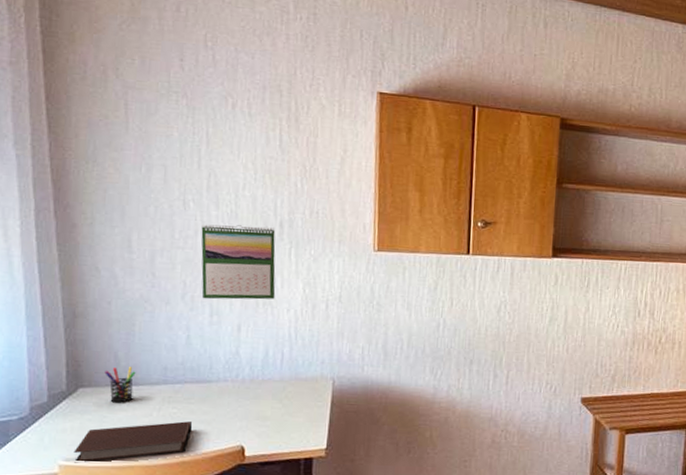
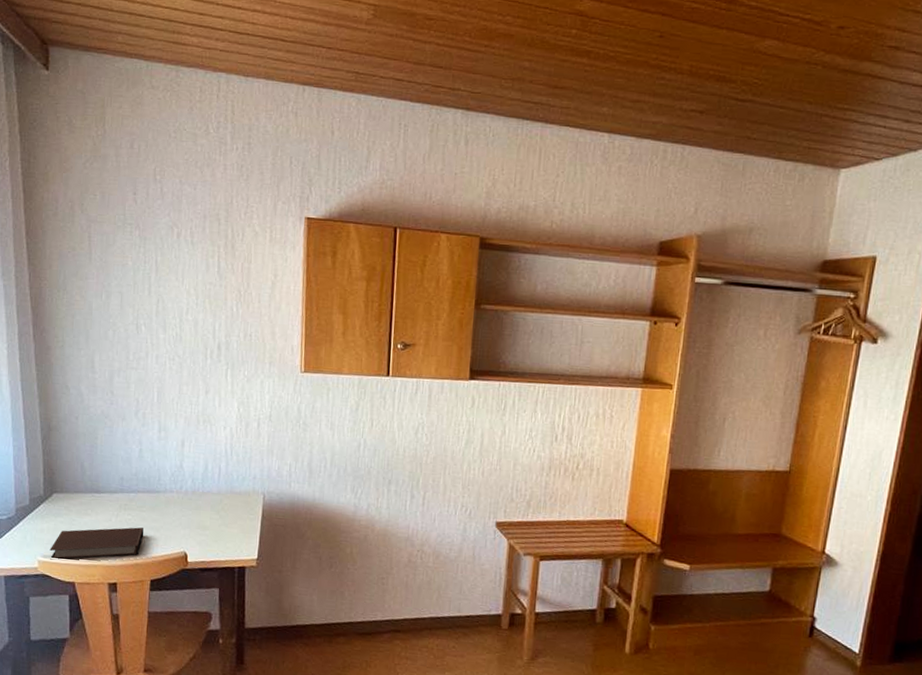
pen holder: present [104,367,136,403] -> none [73,476,98,508]
calendar: present [201,224,276,300] -> none [151,346,214,418]

